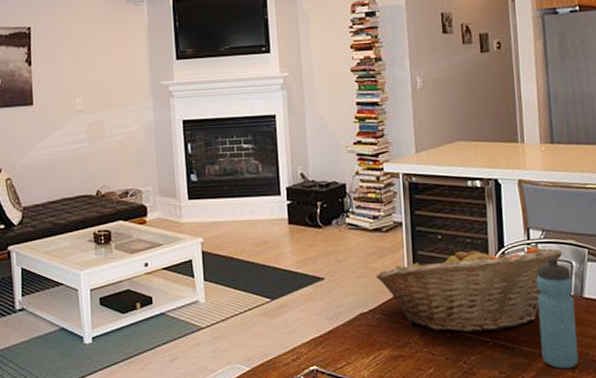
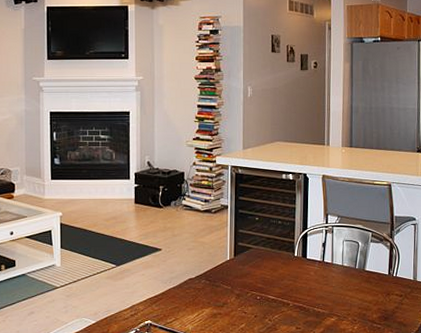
fruit basket: present [376,246,563,333] -> none [204,227,352,296]
water bottle: present [536,257,579,369] -> none [329,238,358,326]

